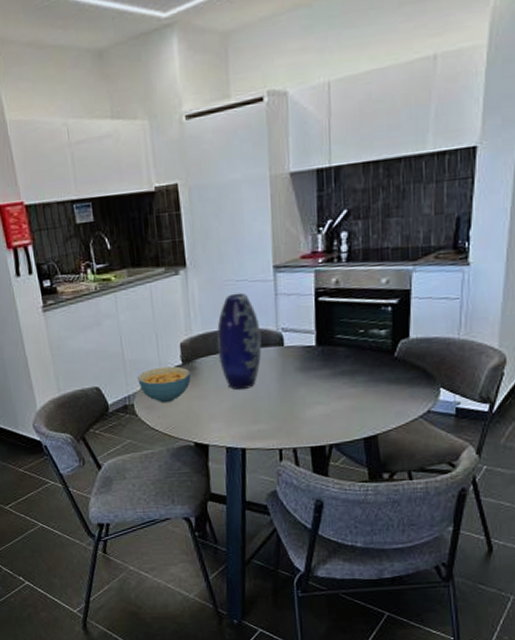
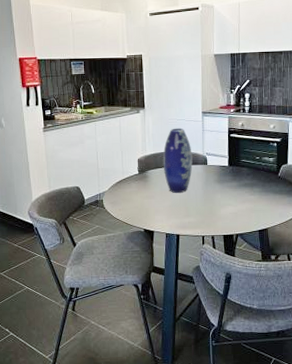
cereal bowl: present [137,366,191,403] -> none [107,174,144,200]

